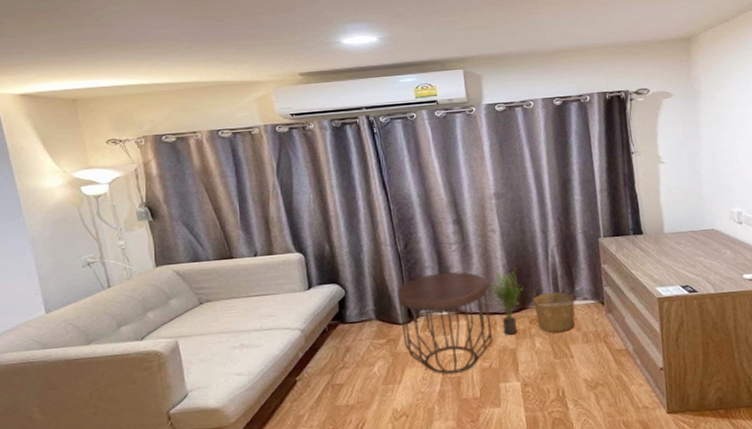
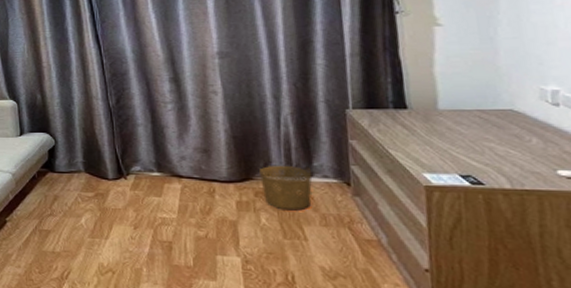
side table: present [397,271,493,374] -> none [107,131,210,237]
potted plant: present [486,269,524,336] -> none [204,136,249,207]

